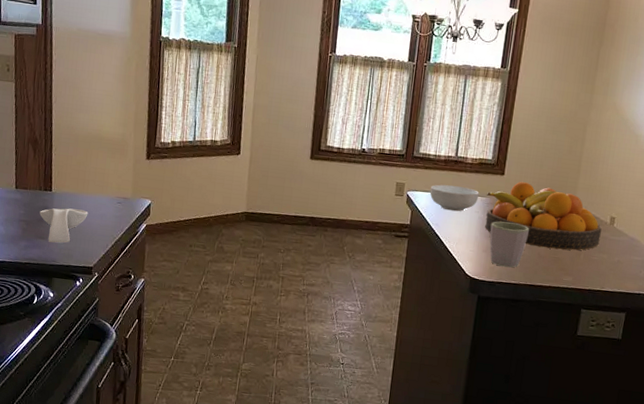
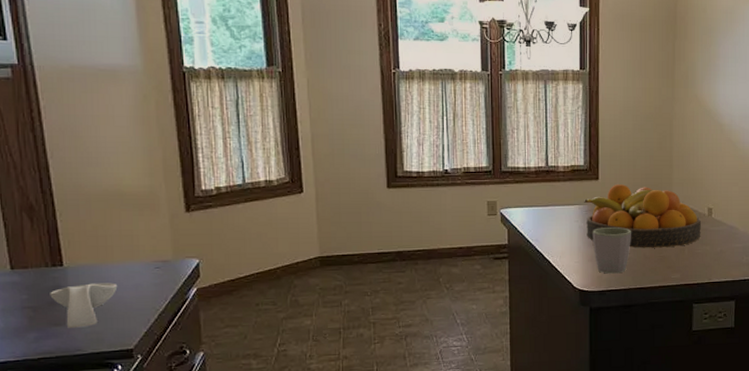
cereal bowl: present [430,184,479,212] -> none [524,197,576,224]

